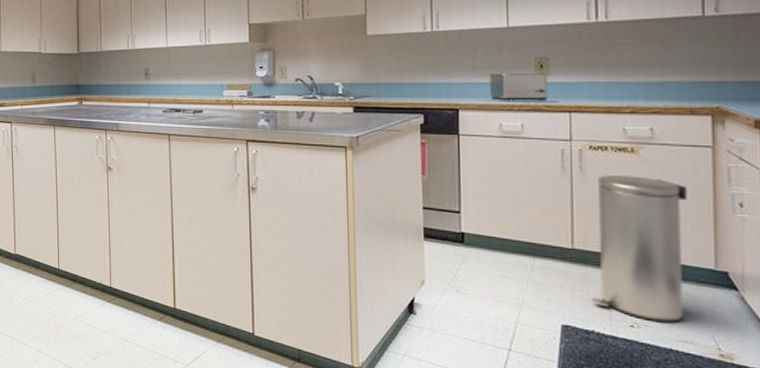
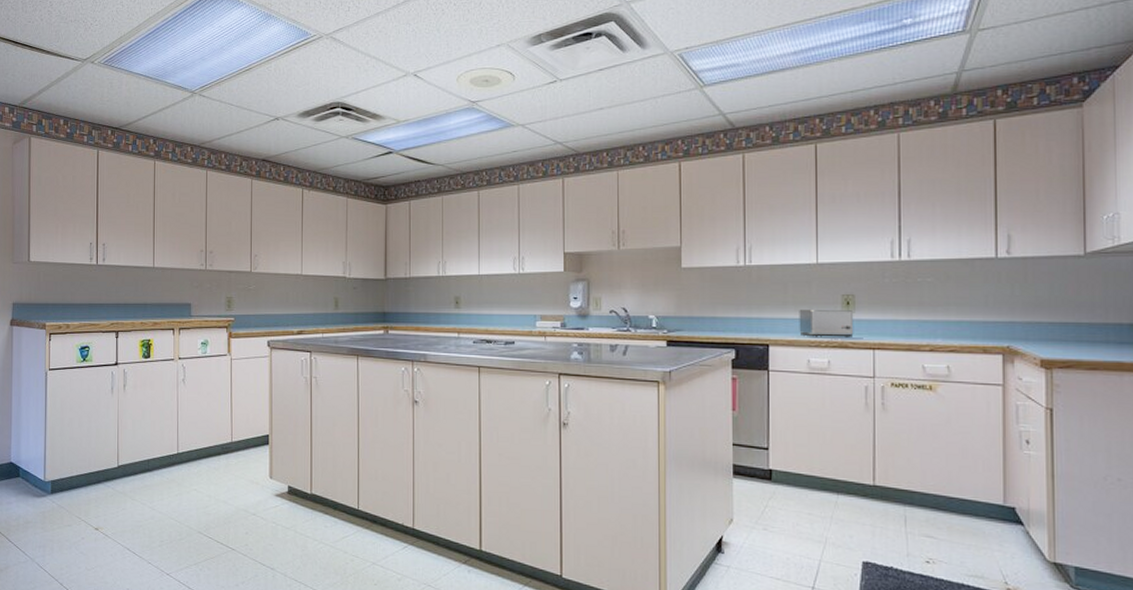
pedal bin: present [591,175,687,324] -> none [891,412,979,559]

